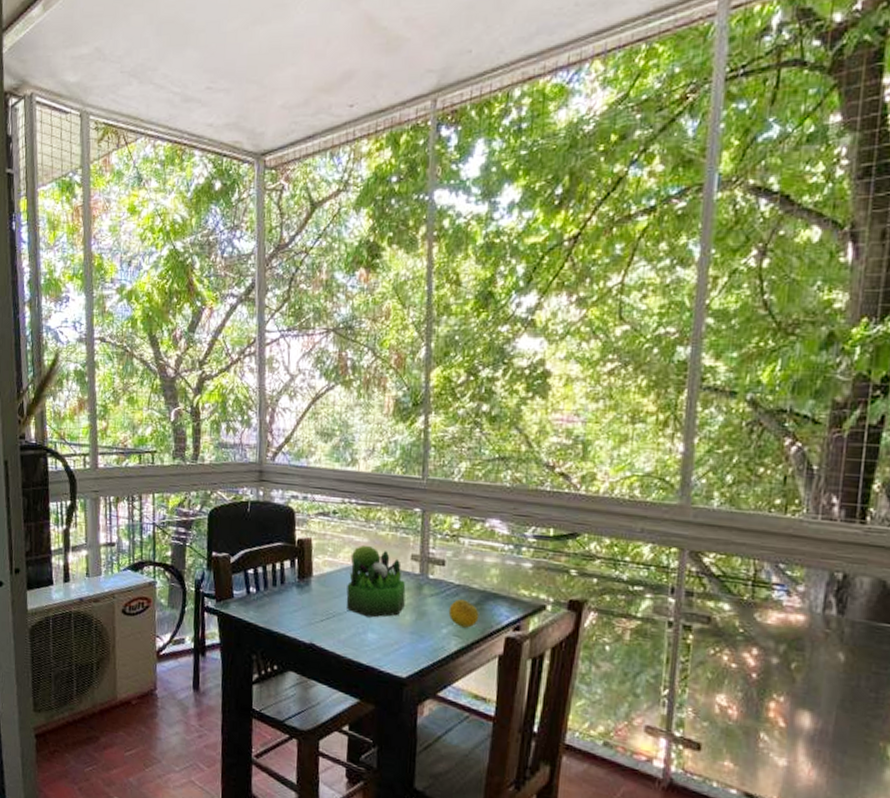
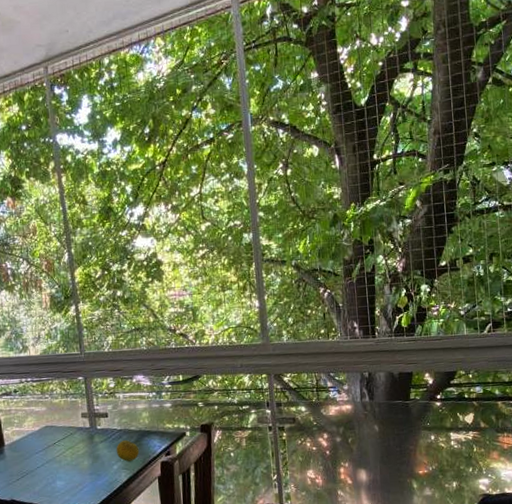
plant: present [346,546,406,618] -> none [33,413,82,469]

